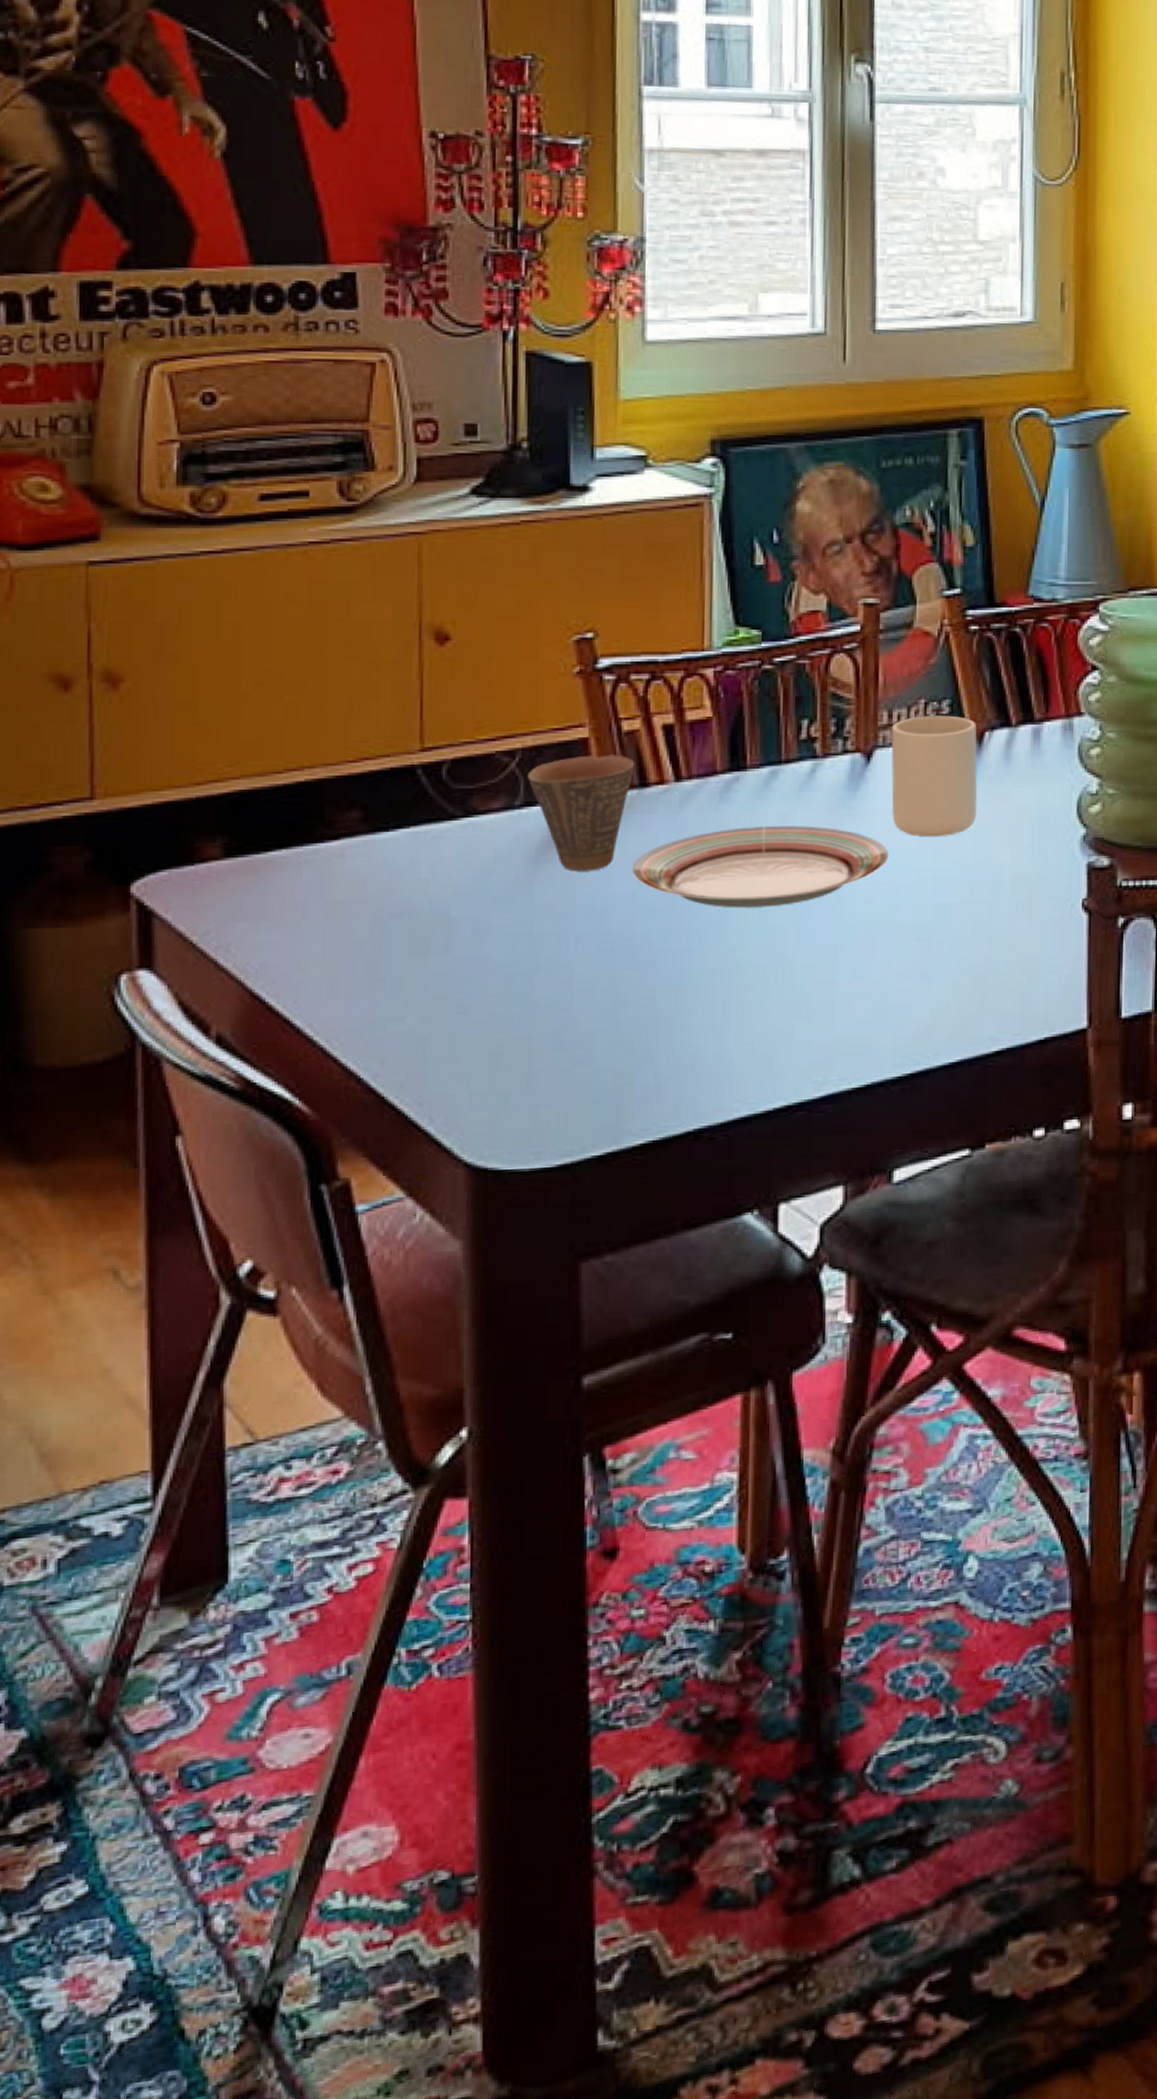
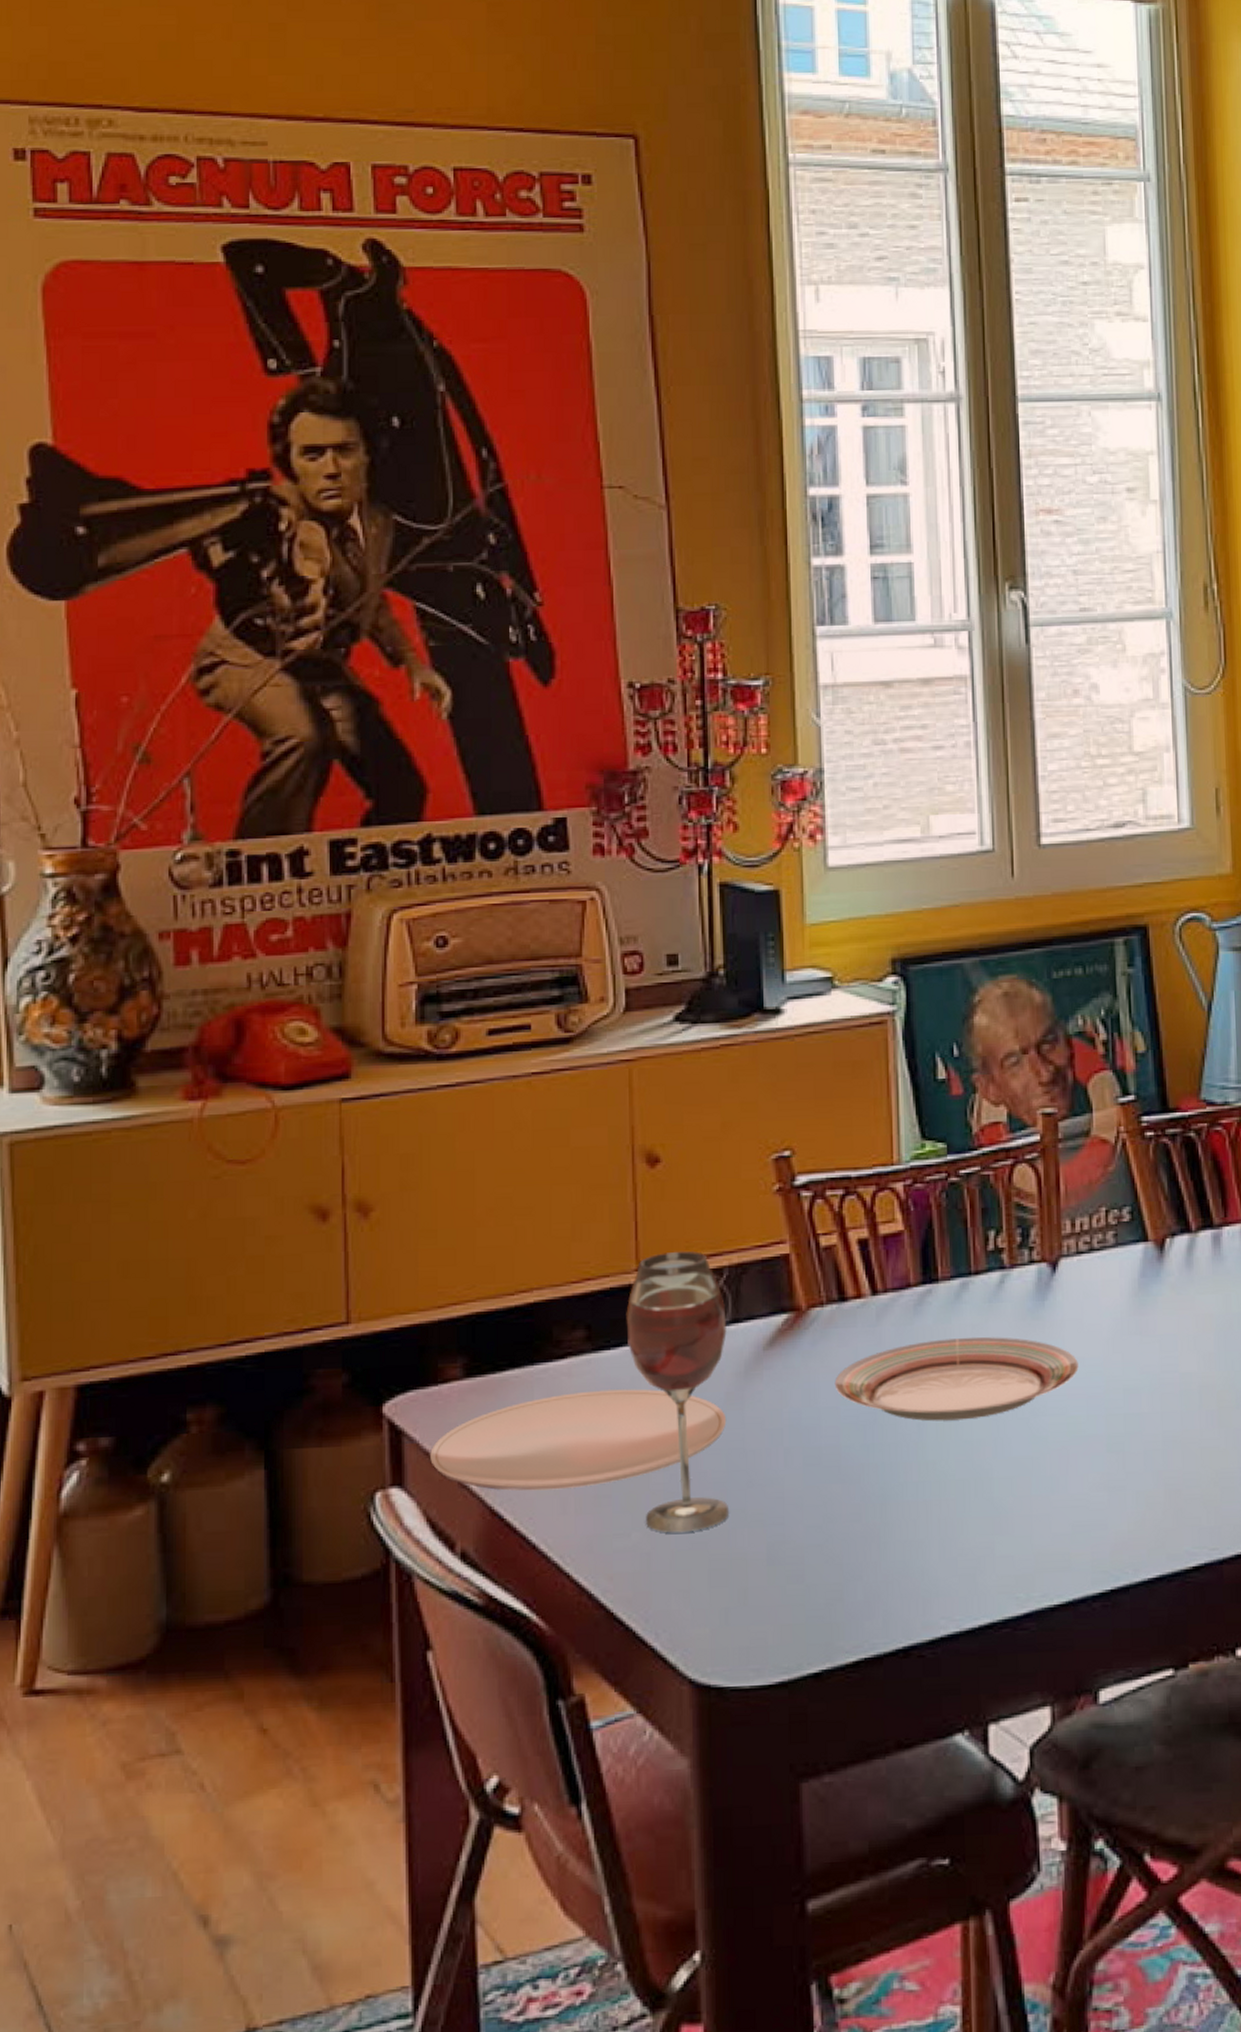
plate: none [184,871,514,974] -> present [430,1389,727,1491]
wineglass: none [407,732,518,1018] -> present [626,1251,730,1534]
cup: present [527,755,635,872] -> none [734,1270,834,1387]
cup: present [891,715,978,838] -> none [1074,1222,1163,1347]

